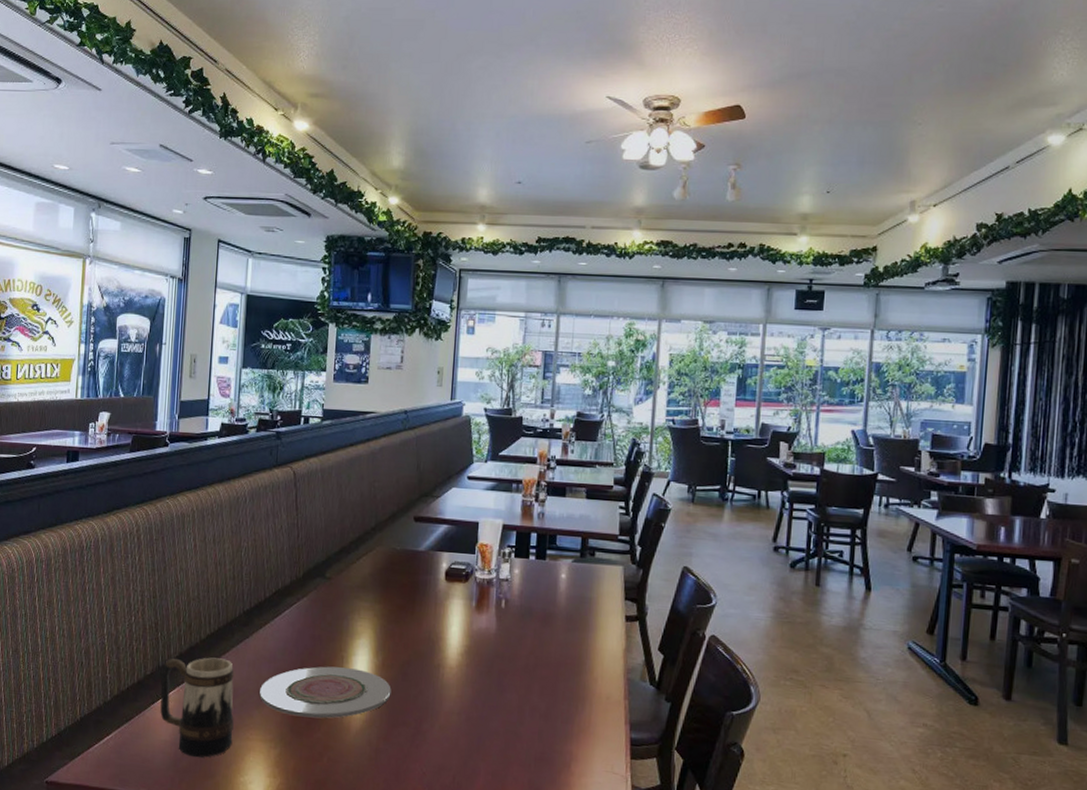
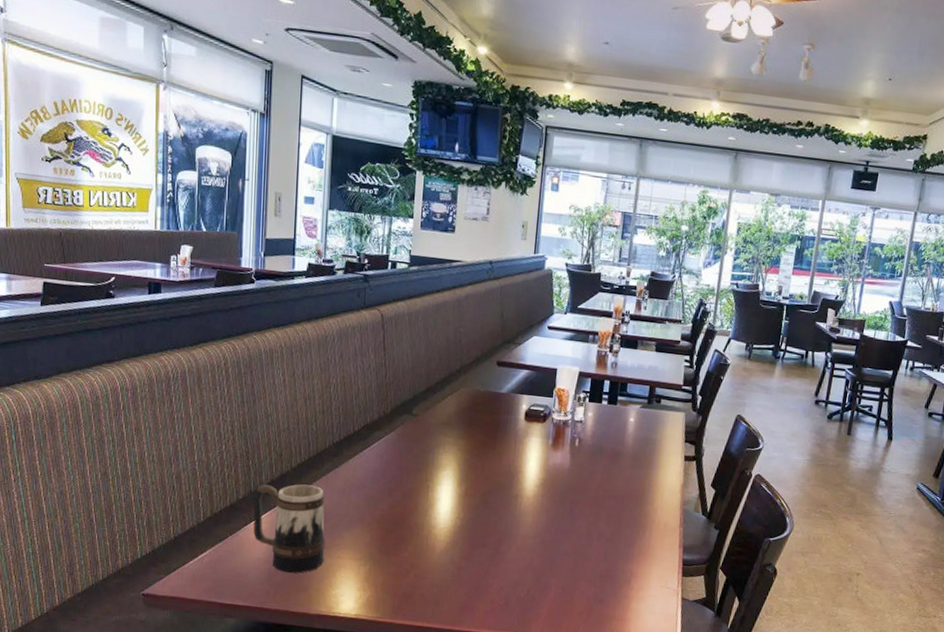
plate: present [260,666,392,719] -> none [350,494,473,540]

